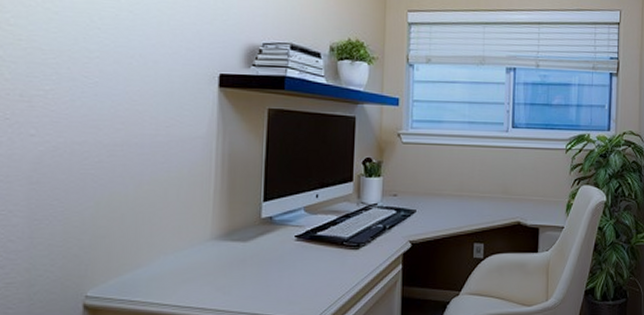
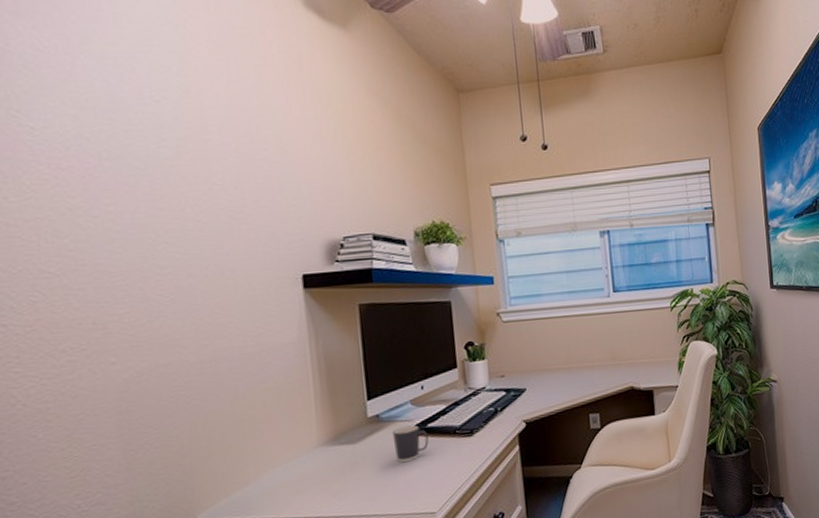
mug: none [282,231,316,267] -> present [392,425,429,463]

